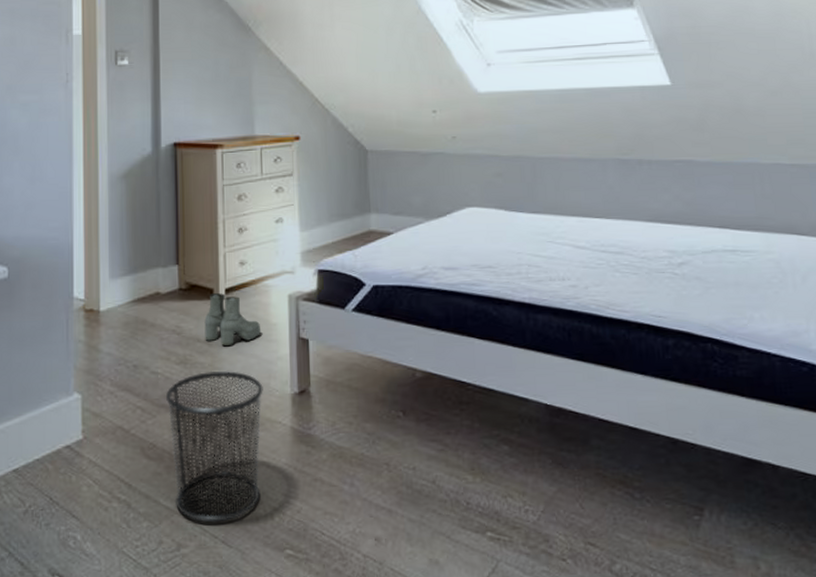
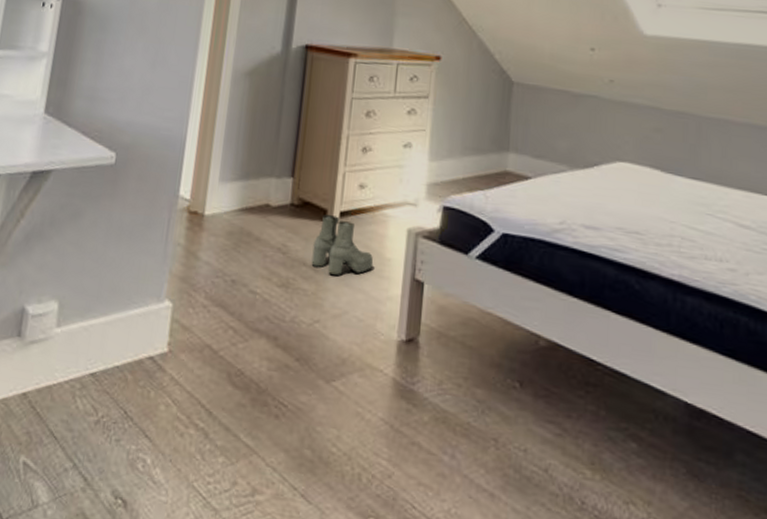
waste bin: present [165,370,263,523] -> none [255,299,368,473]

